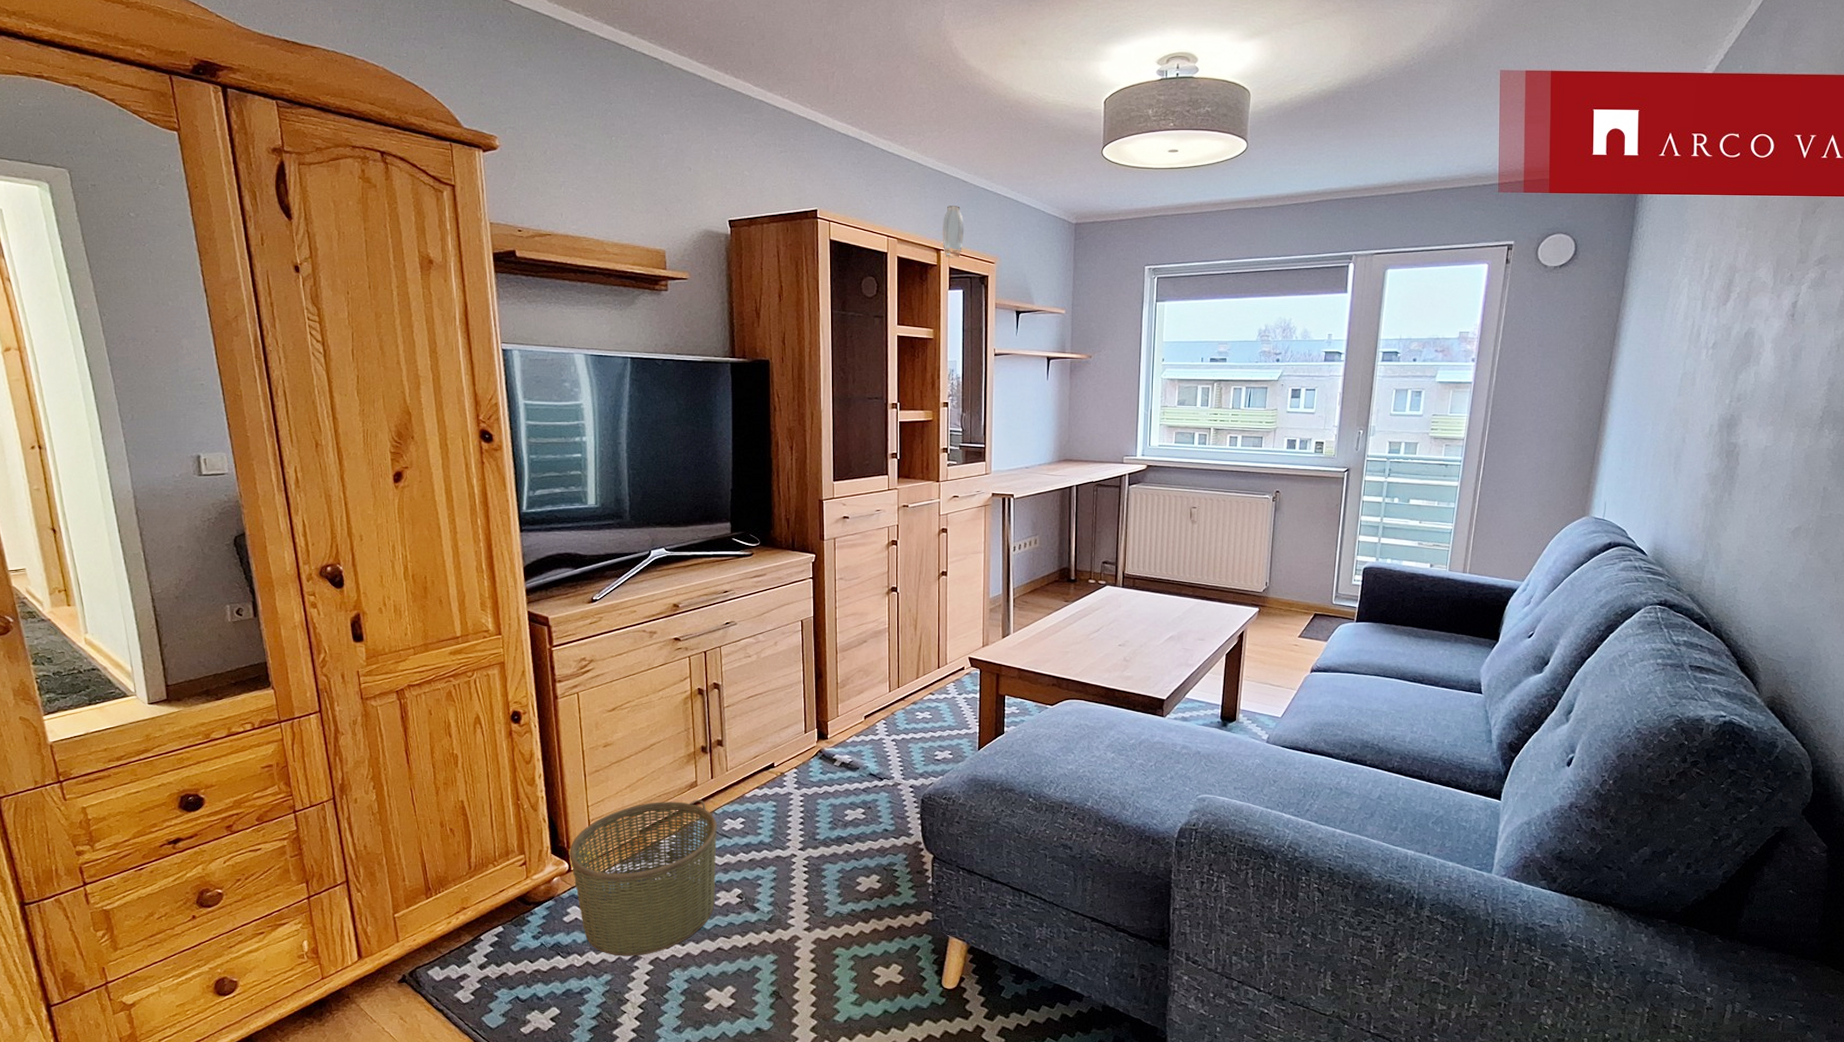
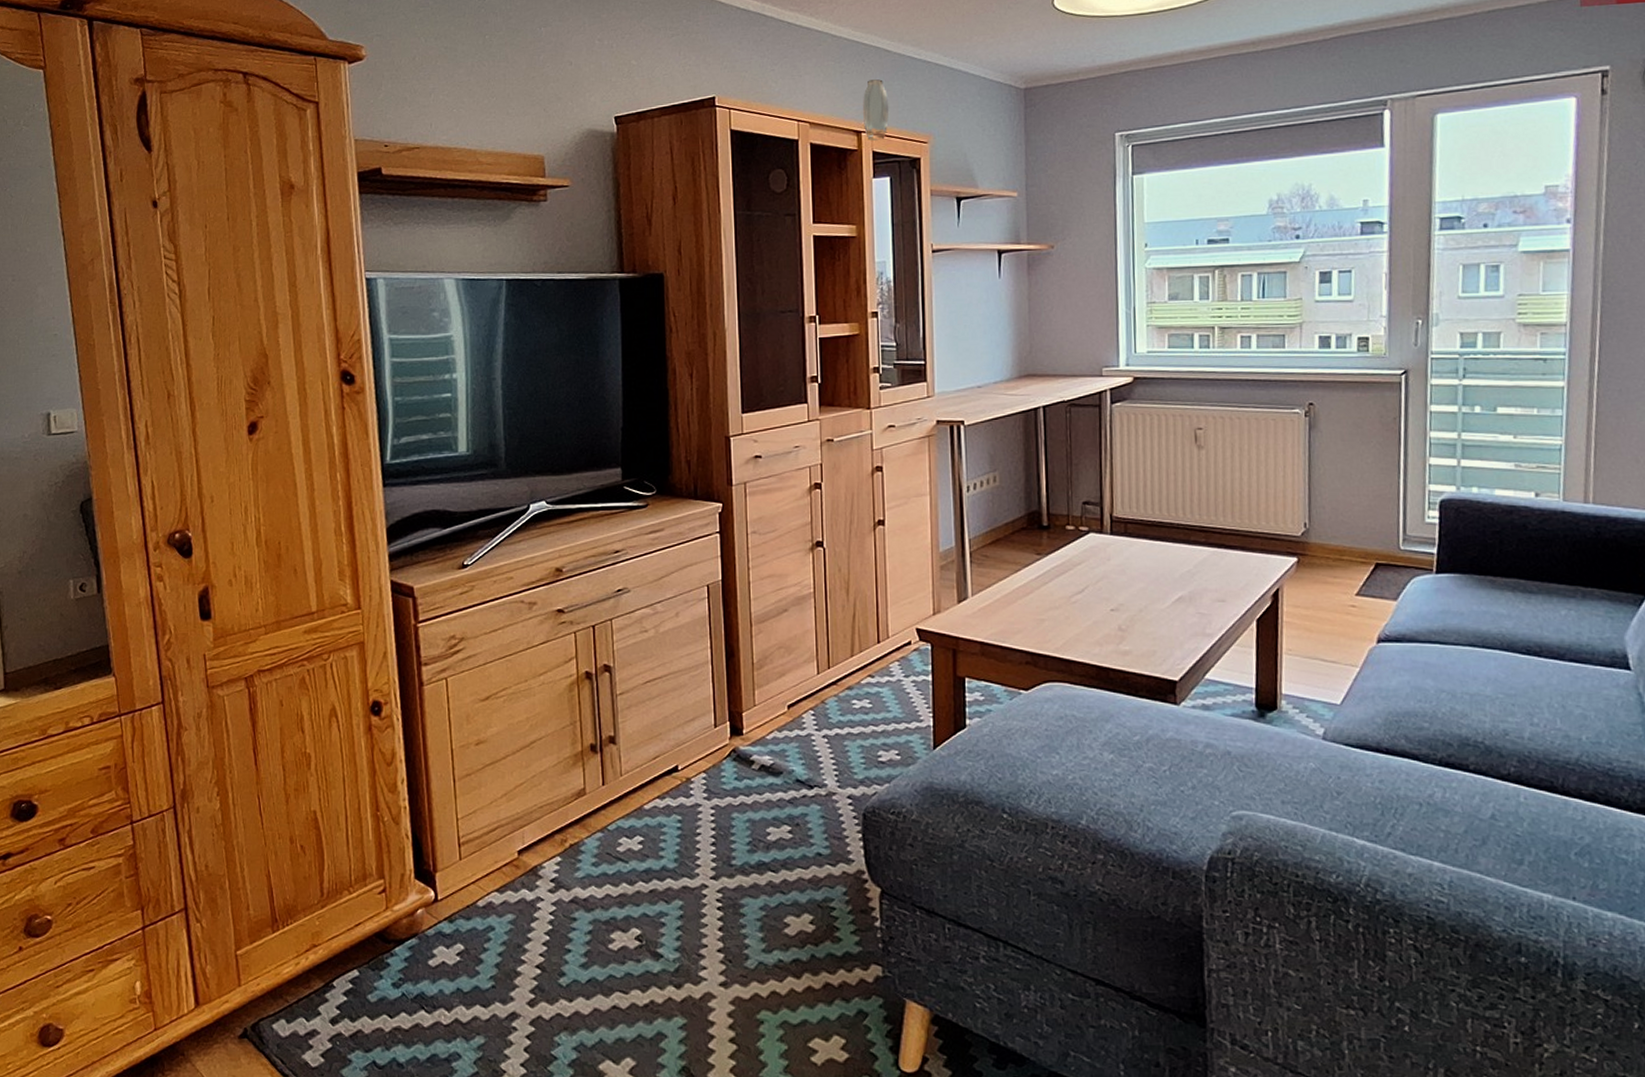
basket: present [569,799,718,956] -> none [435,812,611,1014]

